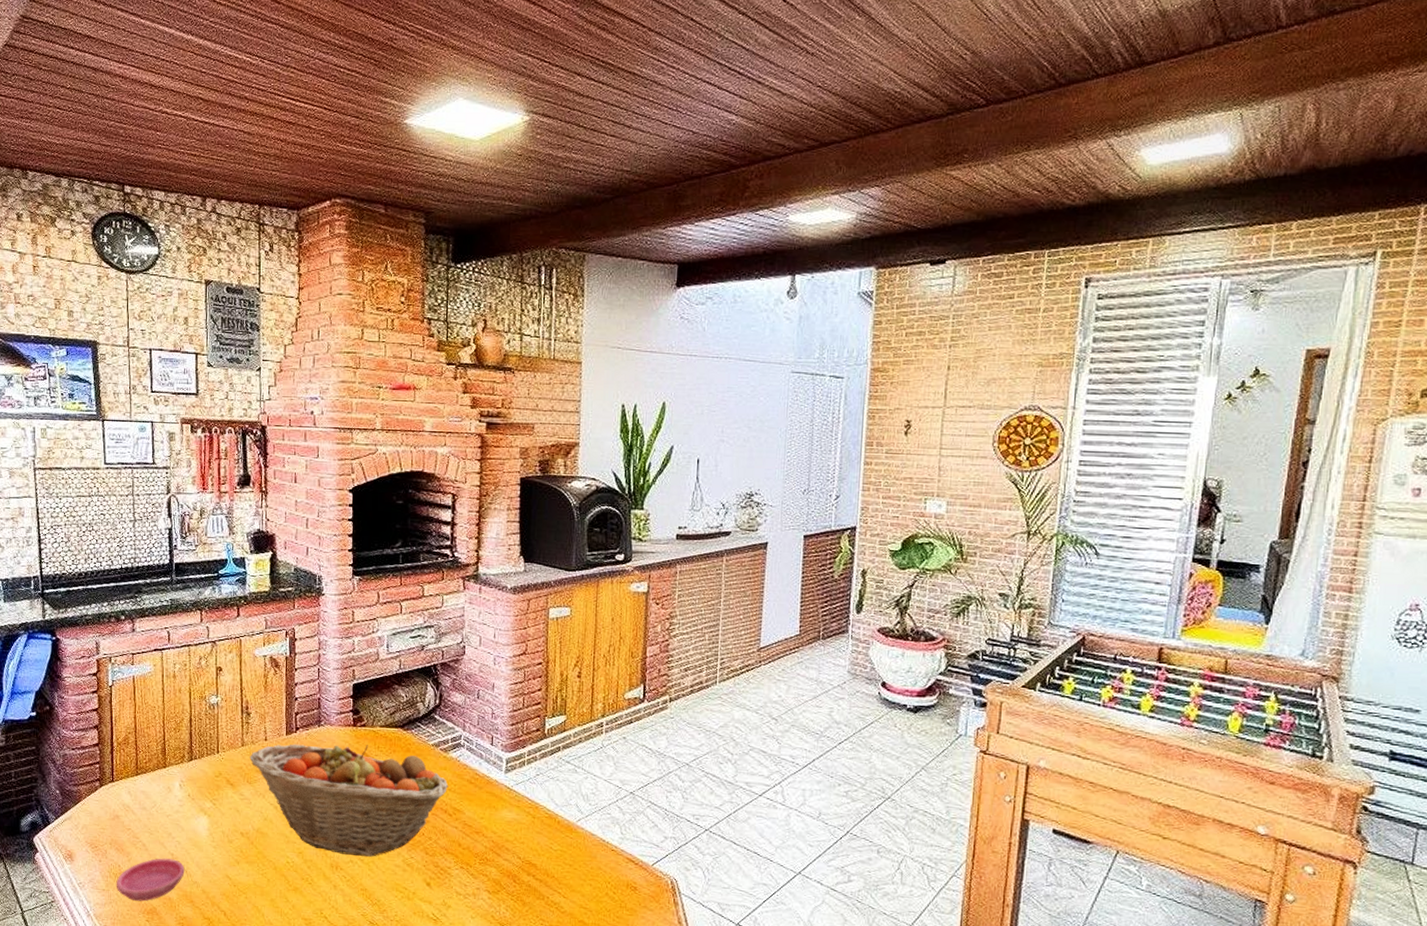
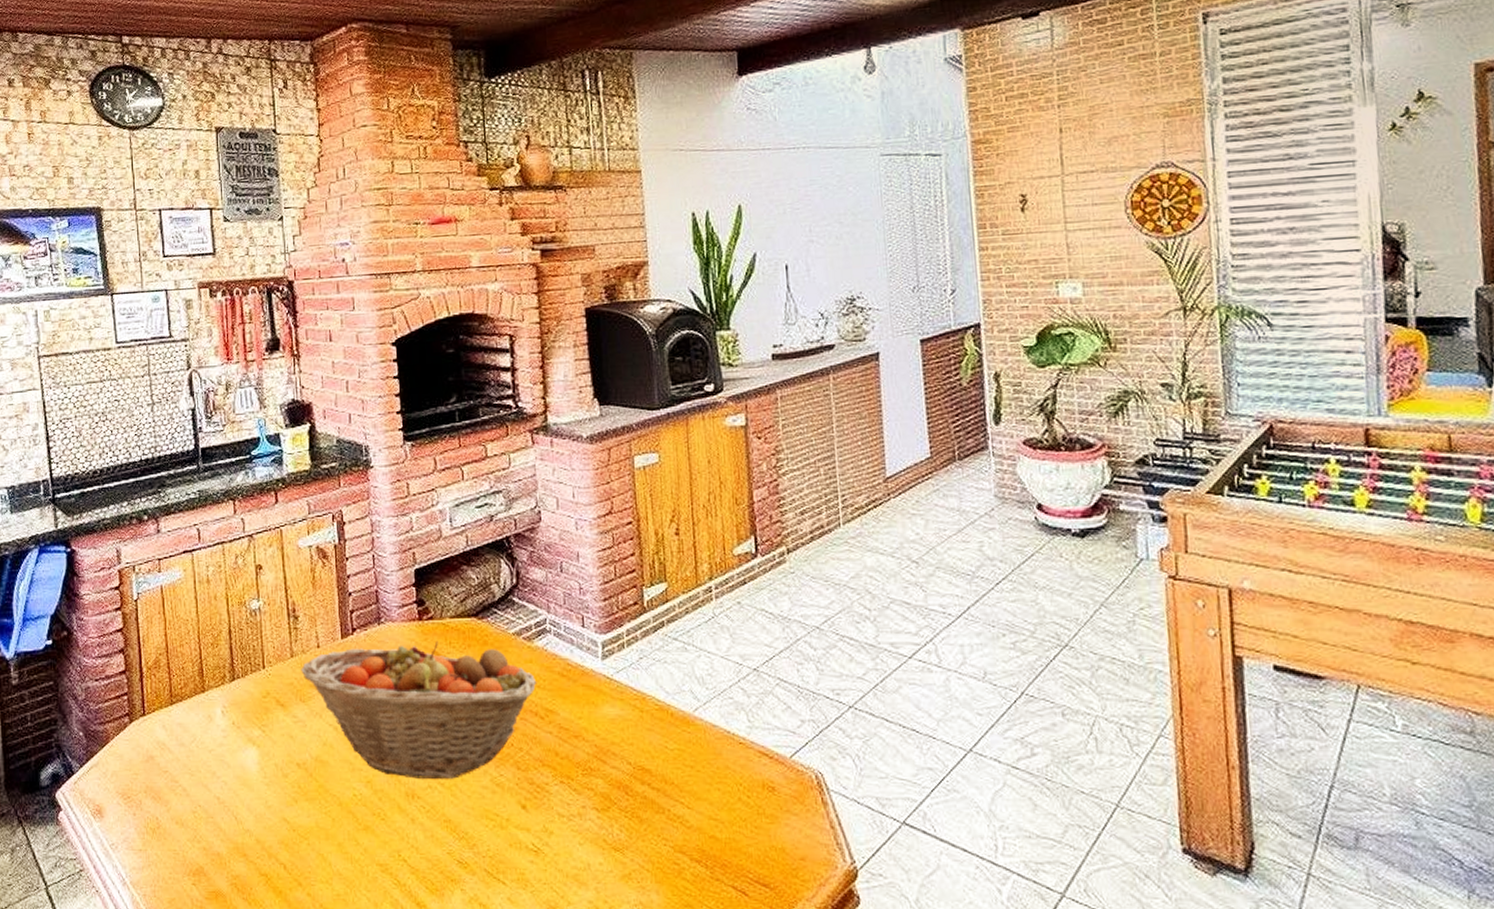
saucer: present [116,858,185,901] -> none [154,804,234,860]

